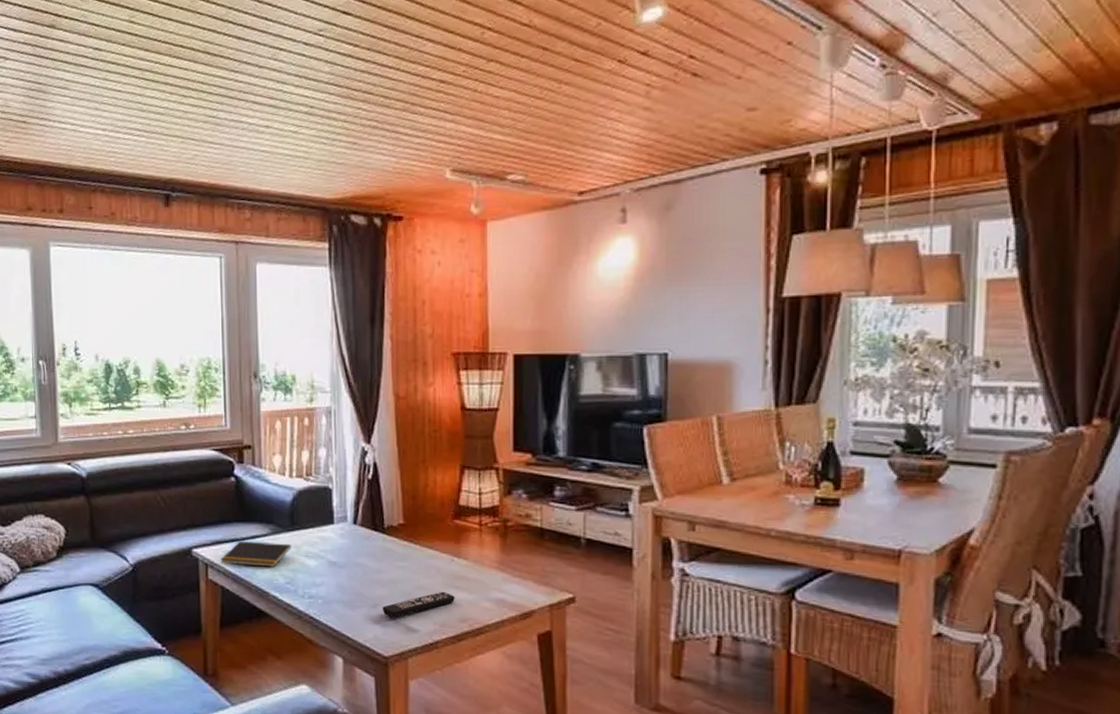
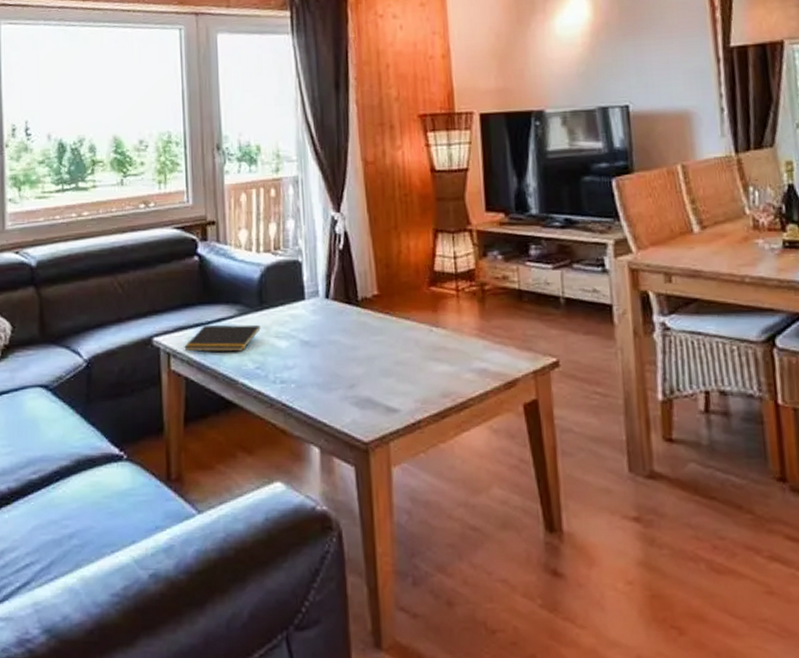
remote control: present [382,592,455,618] -> none [359,366,436,398]

